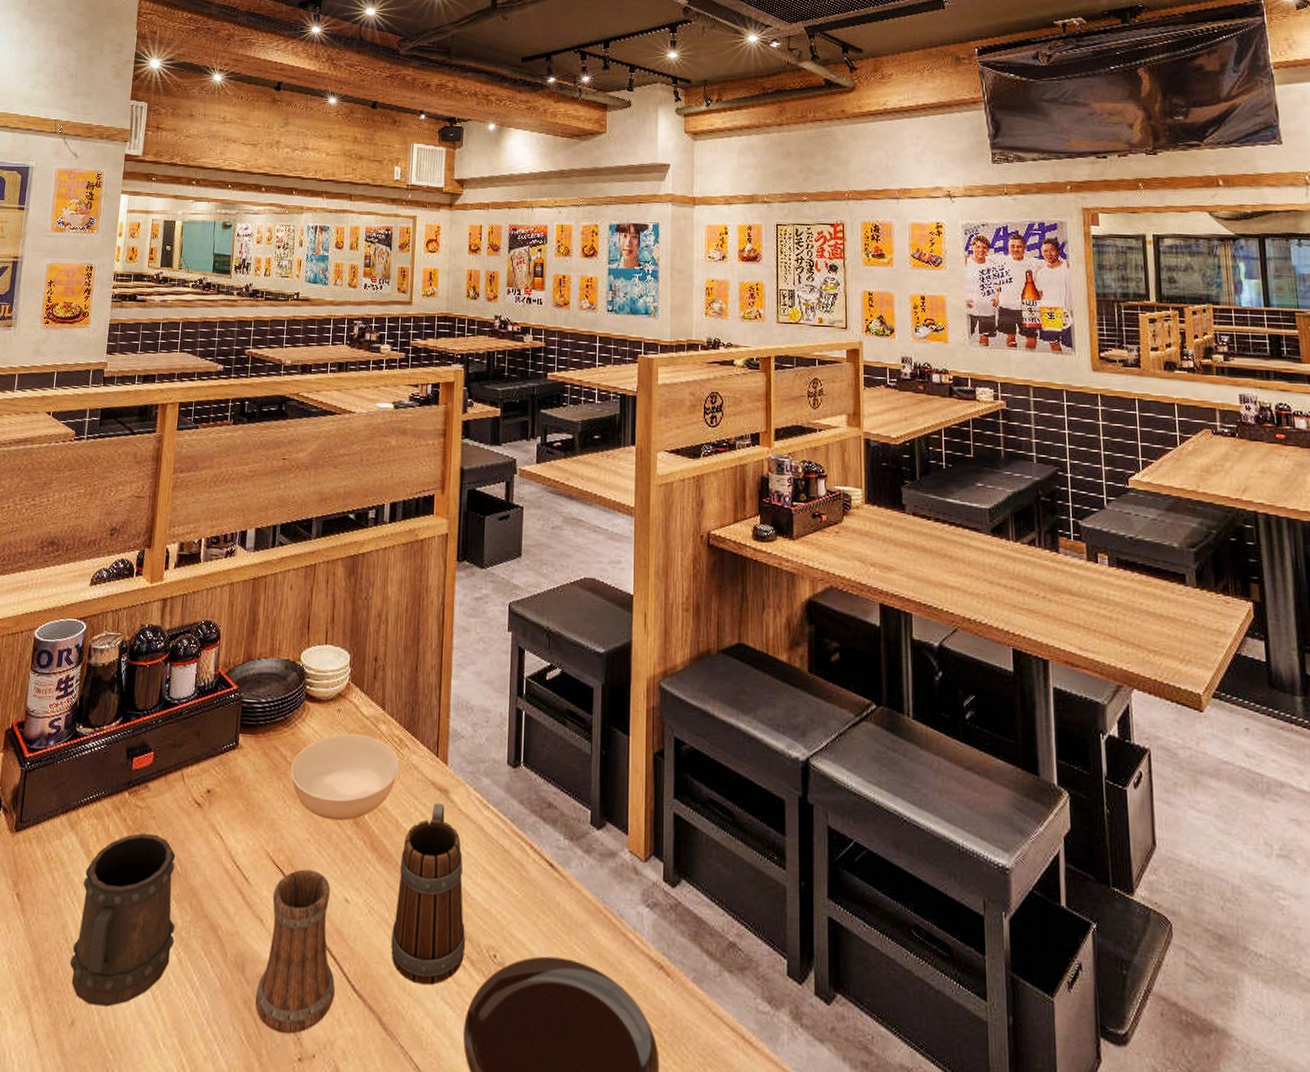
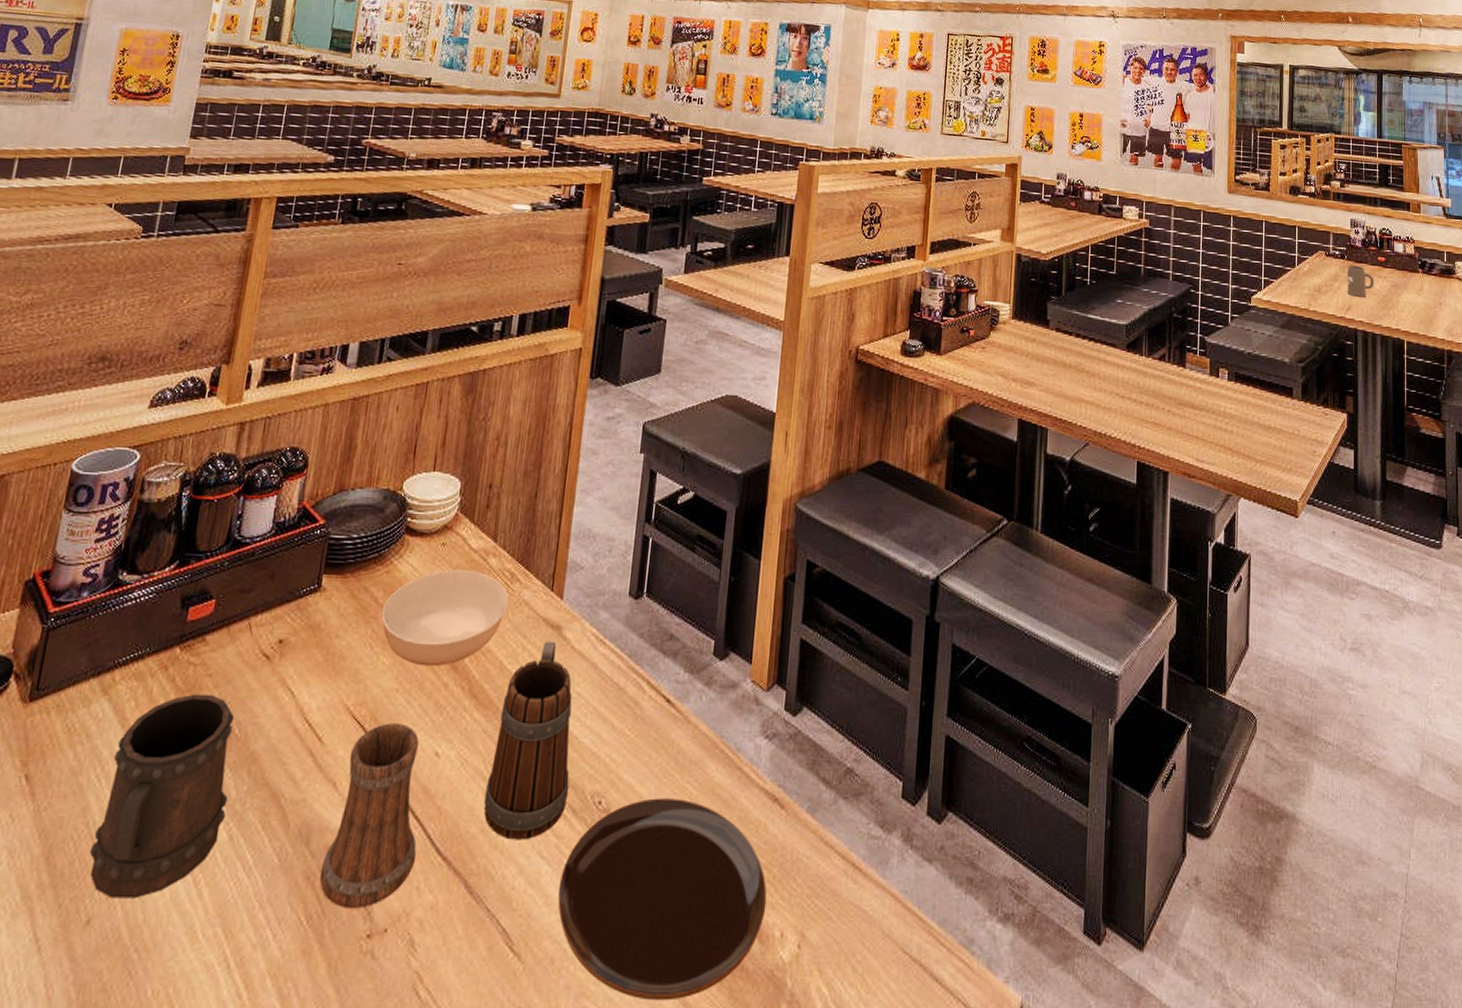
beer mug: none [1240,443,1274,478] -> present [1347,265,1374,297]

